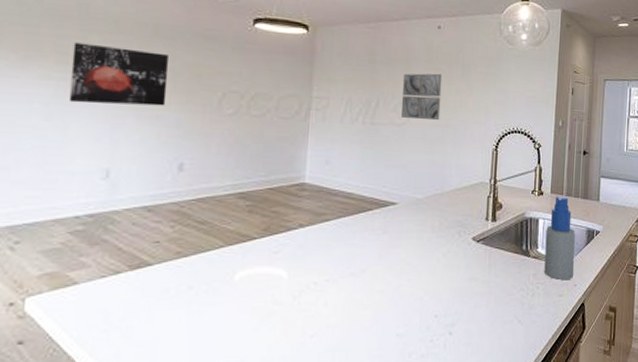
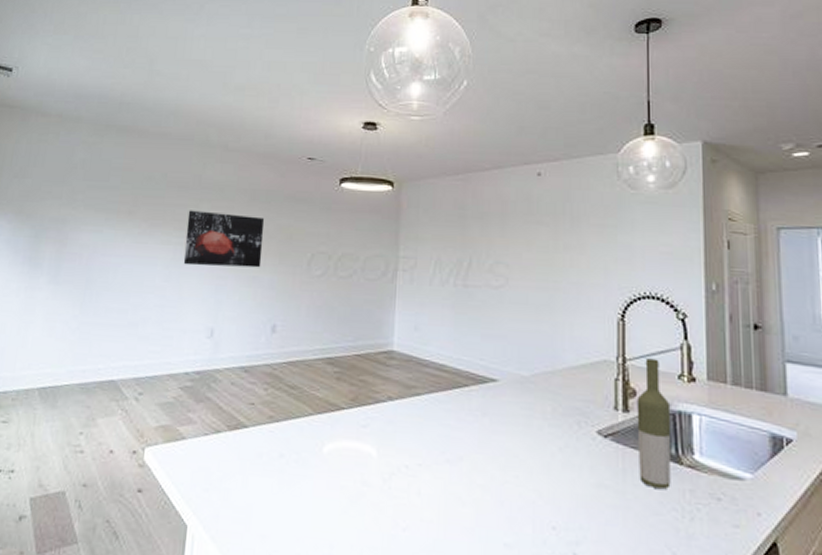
wall art: present [401,73,443,121] -> none [497,227,546,283]
bottle: none [500,179,525,276] -> present [636,358,671,489]
spray bottle: present [544,196,575,279] -> none [704,385,754,504]

